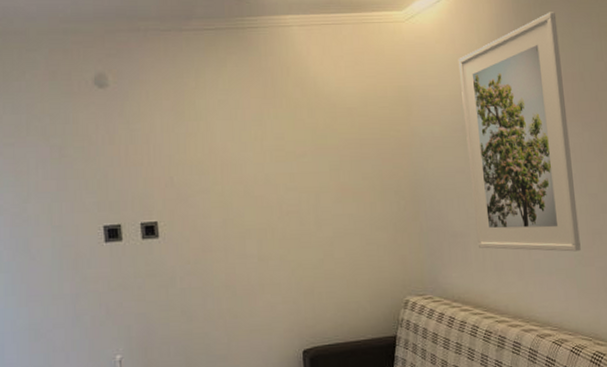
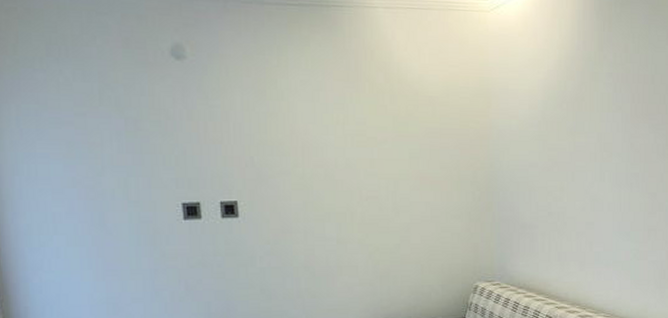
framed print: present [458,12,581,252] -> none [539,12,637,246]

